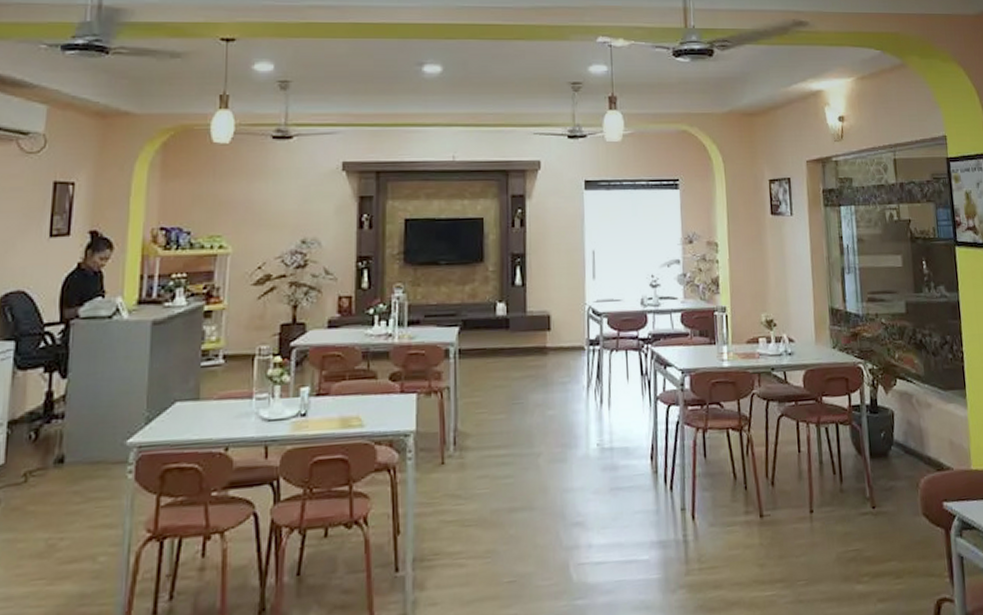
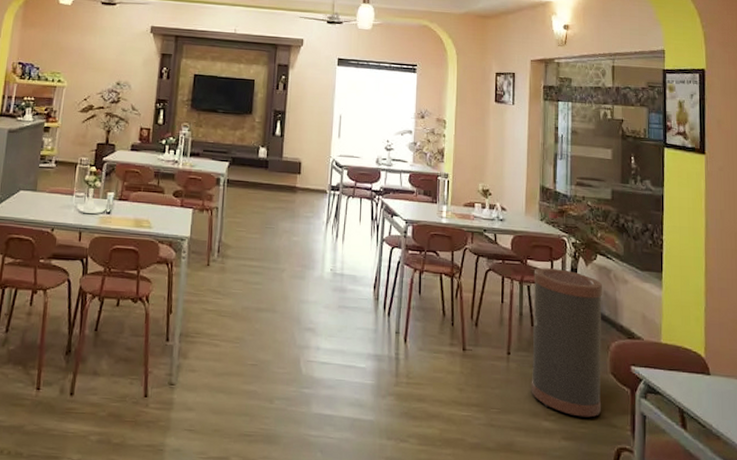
trash can: none [830,402,916,572] -> present [531,268,603,418]

